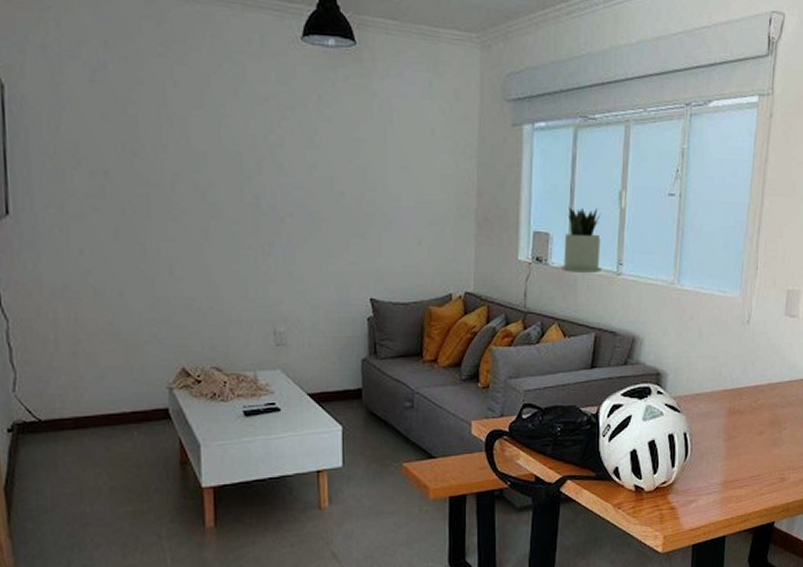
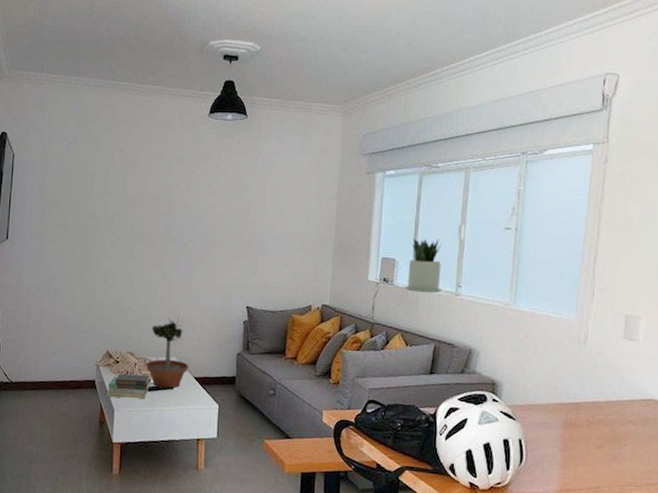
books: none [186,396,249,430] -> present [106,374,151,400]
potted tree: none [240,315,299,411] -> present [146,316,189,389]

